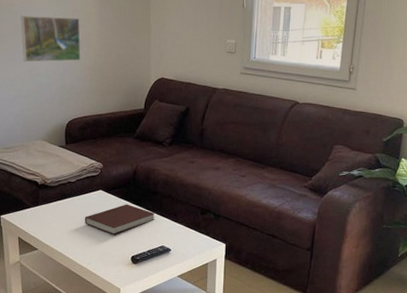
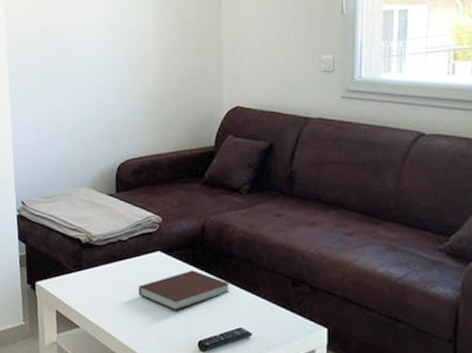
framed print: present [20,16,81,62] -> none [66,38,137,93]

